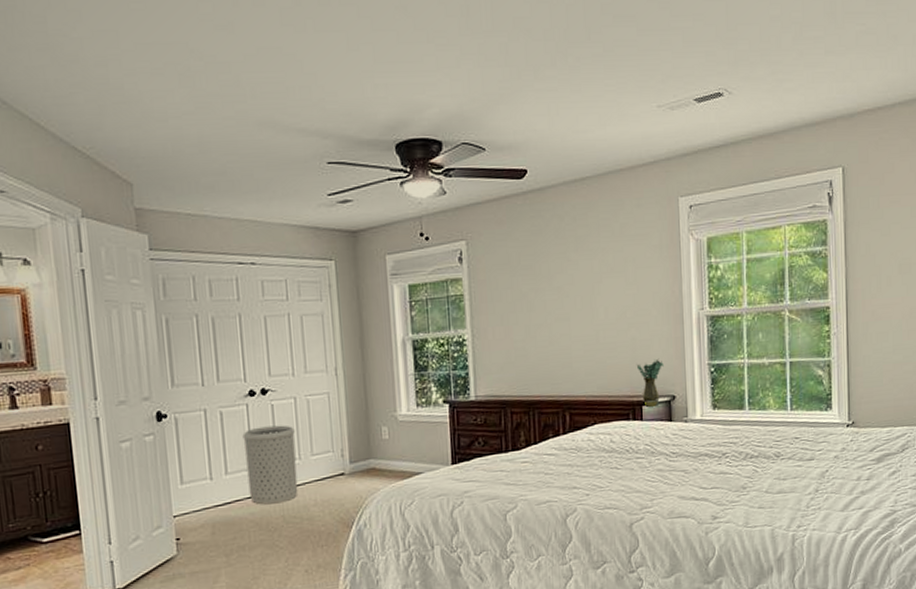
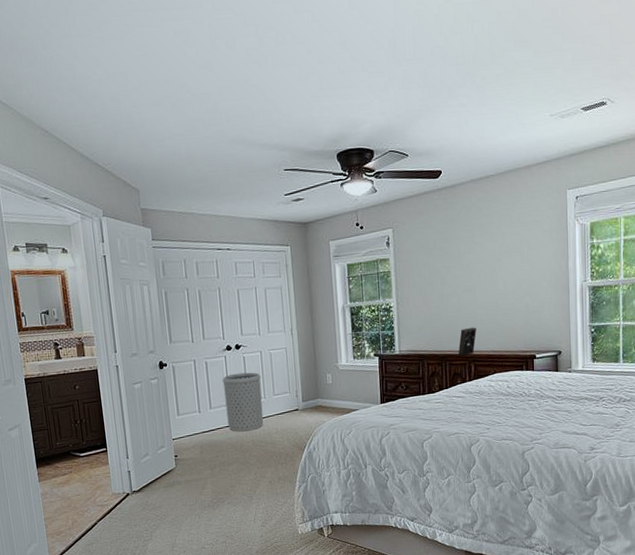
picture frame: none [549,366,572,404] -> present [458,327,476,357]
vase: present [636,358,664,407] -> none [529,321,552,360]

